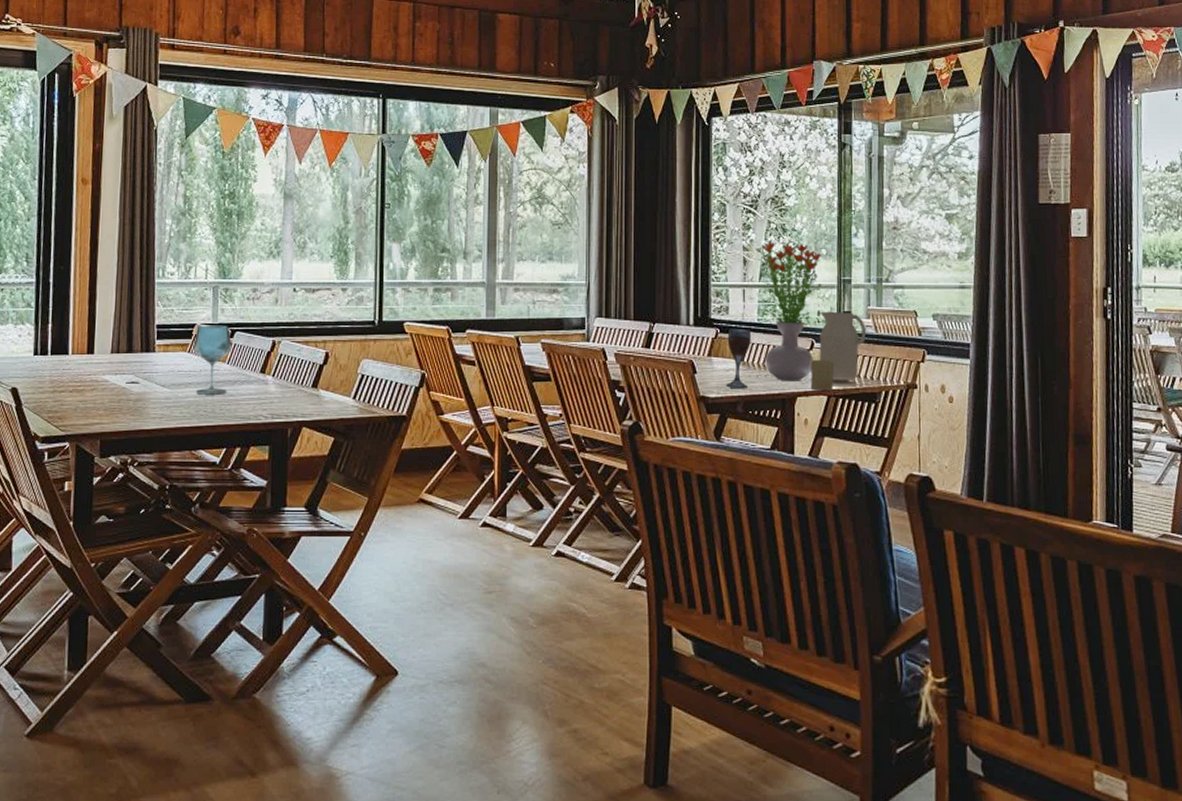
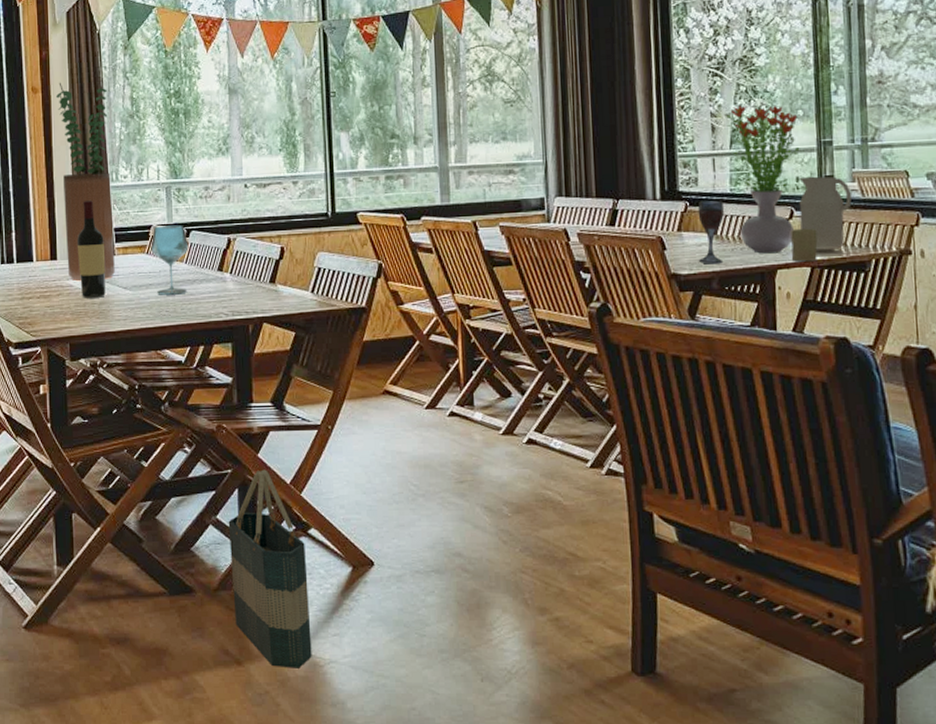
vase: none [104,174,160,376] -> present [56,78,115,281]
wine bottle: none [116,296,145,394] -> present [78,201,106,298]
tote bag: none [252,575,330,780] -> present [228,469,312,668]

